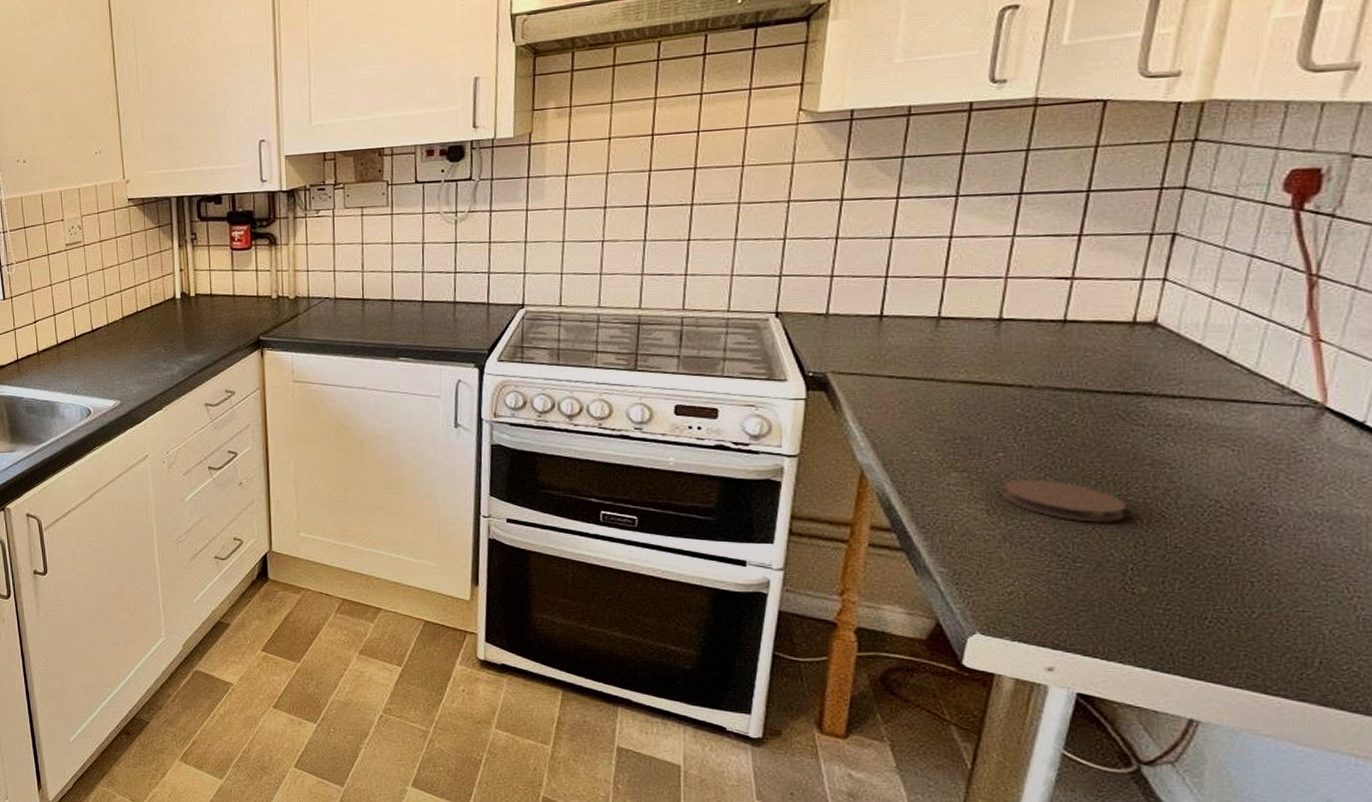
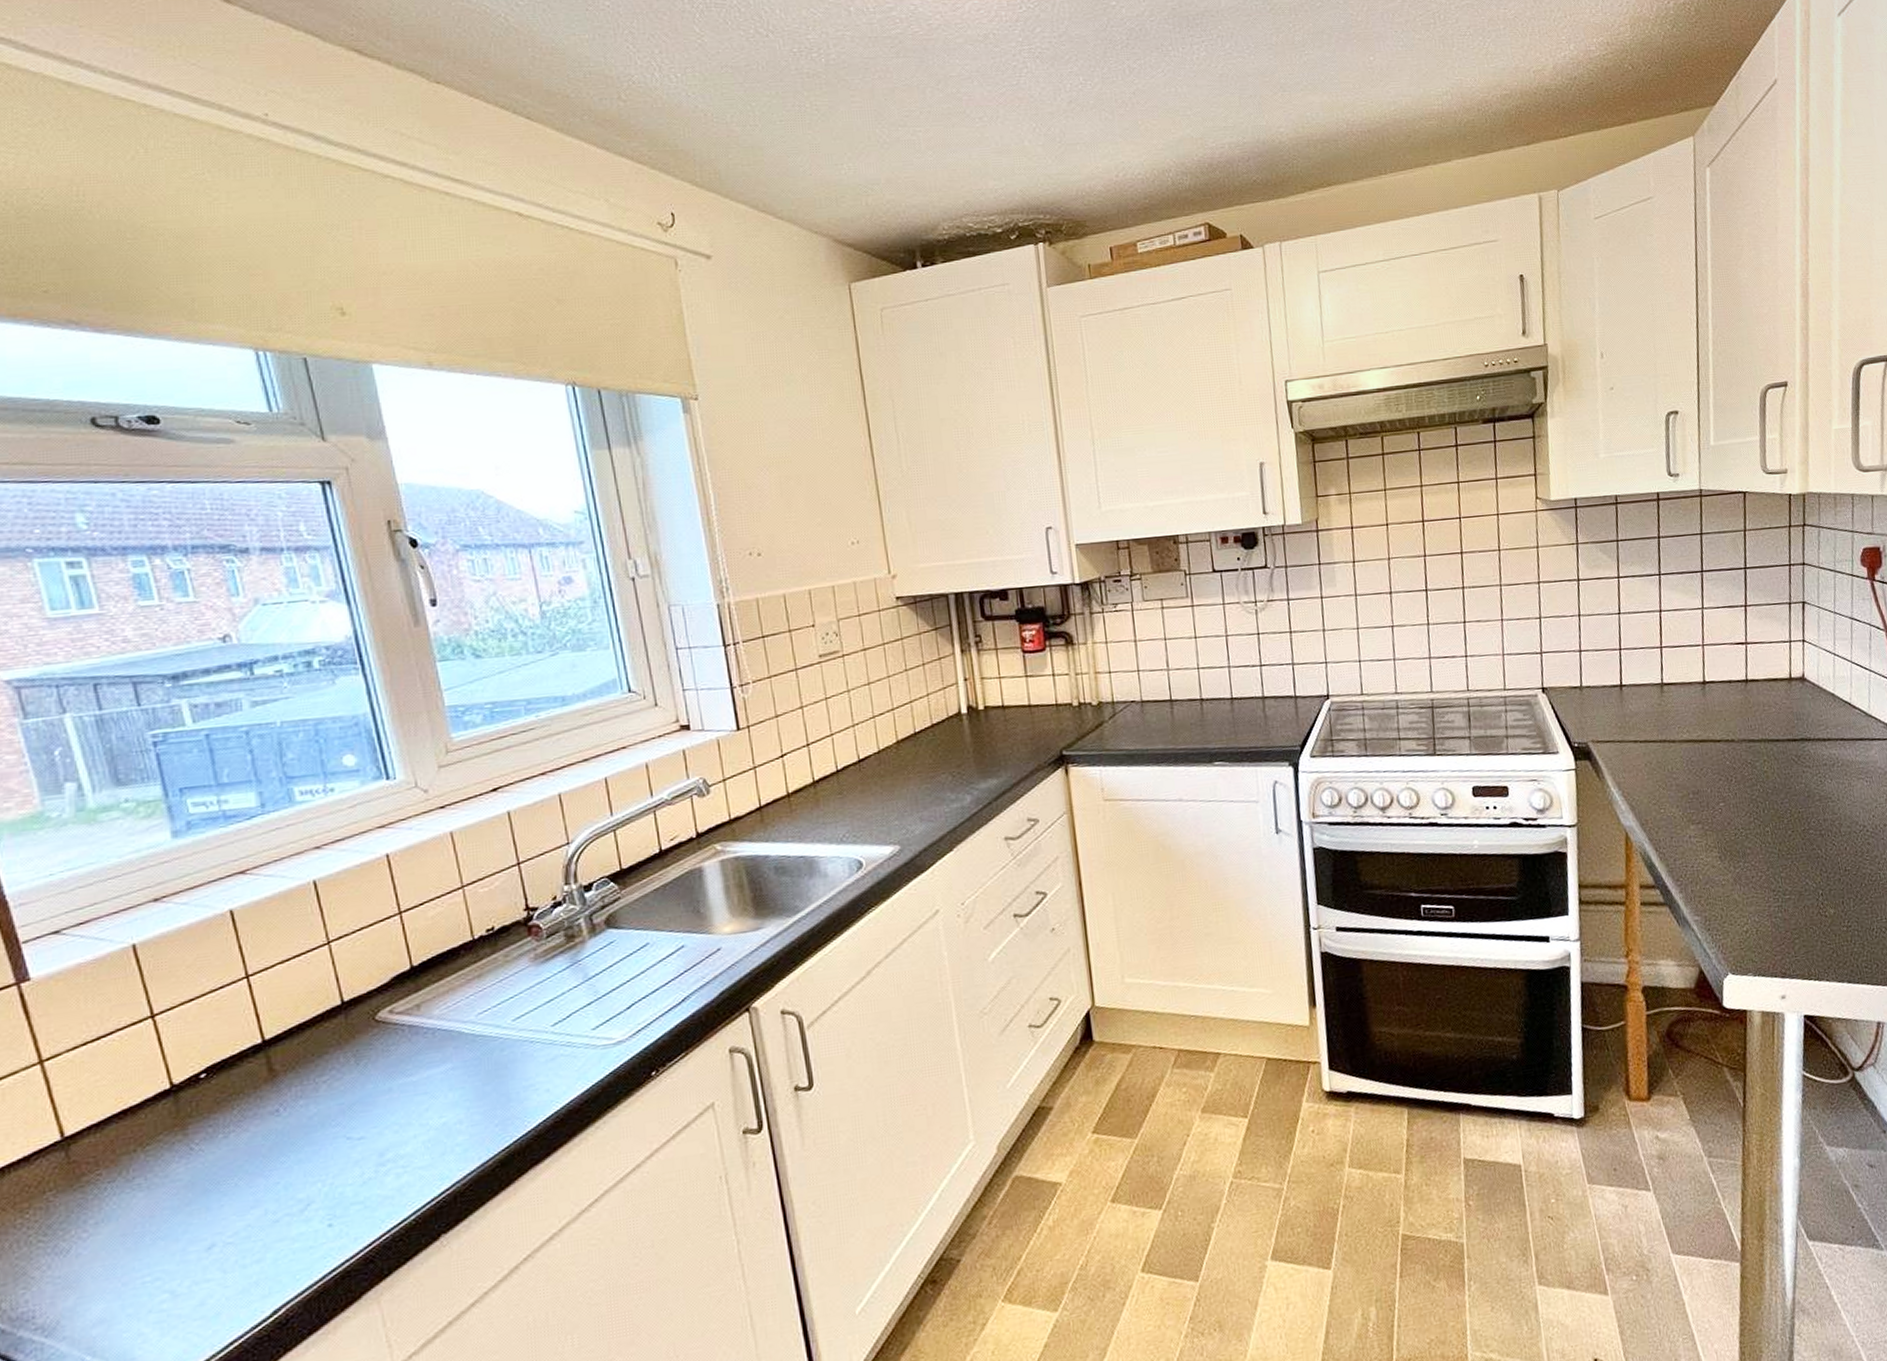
coaster: present [1003,479,1126,523] -> none [1728,823,1810,857]

